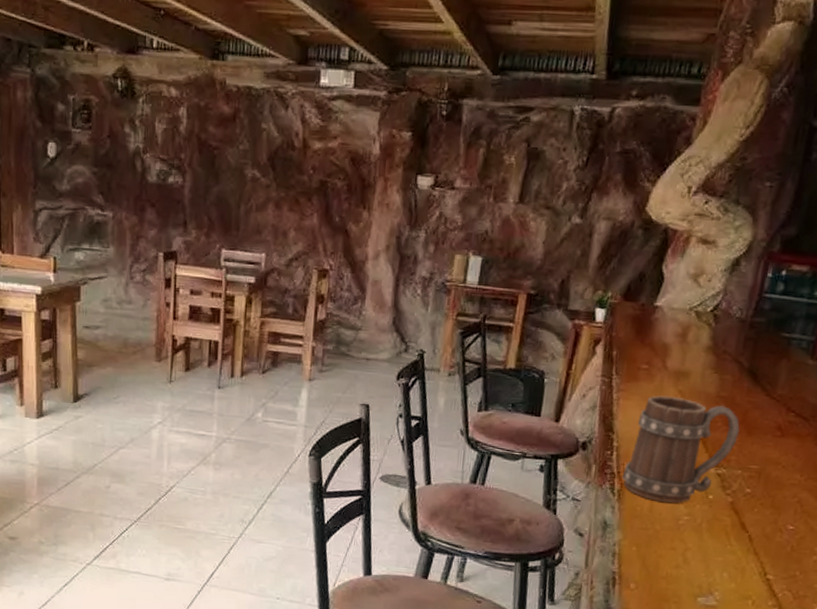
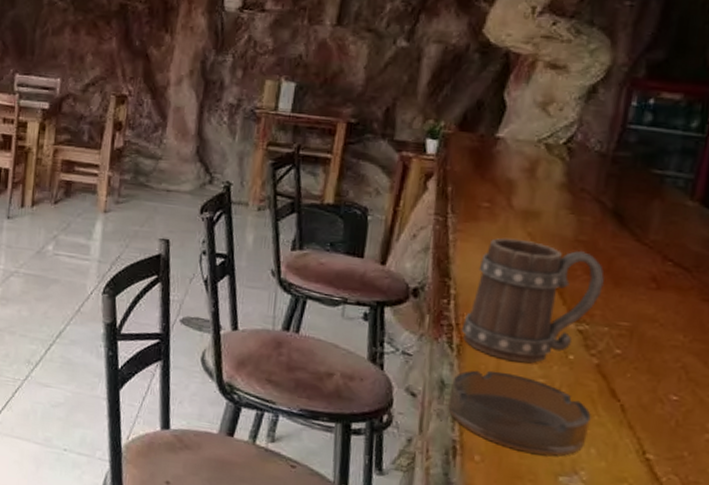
ashtray: none [609,511,725,581] -> present [448,370,591,456]

